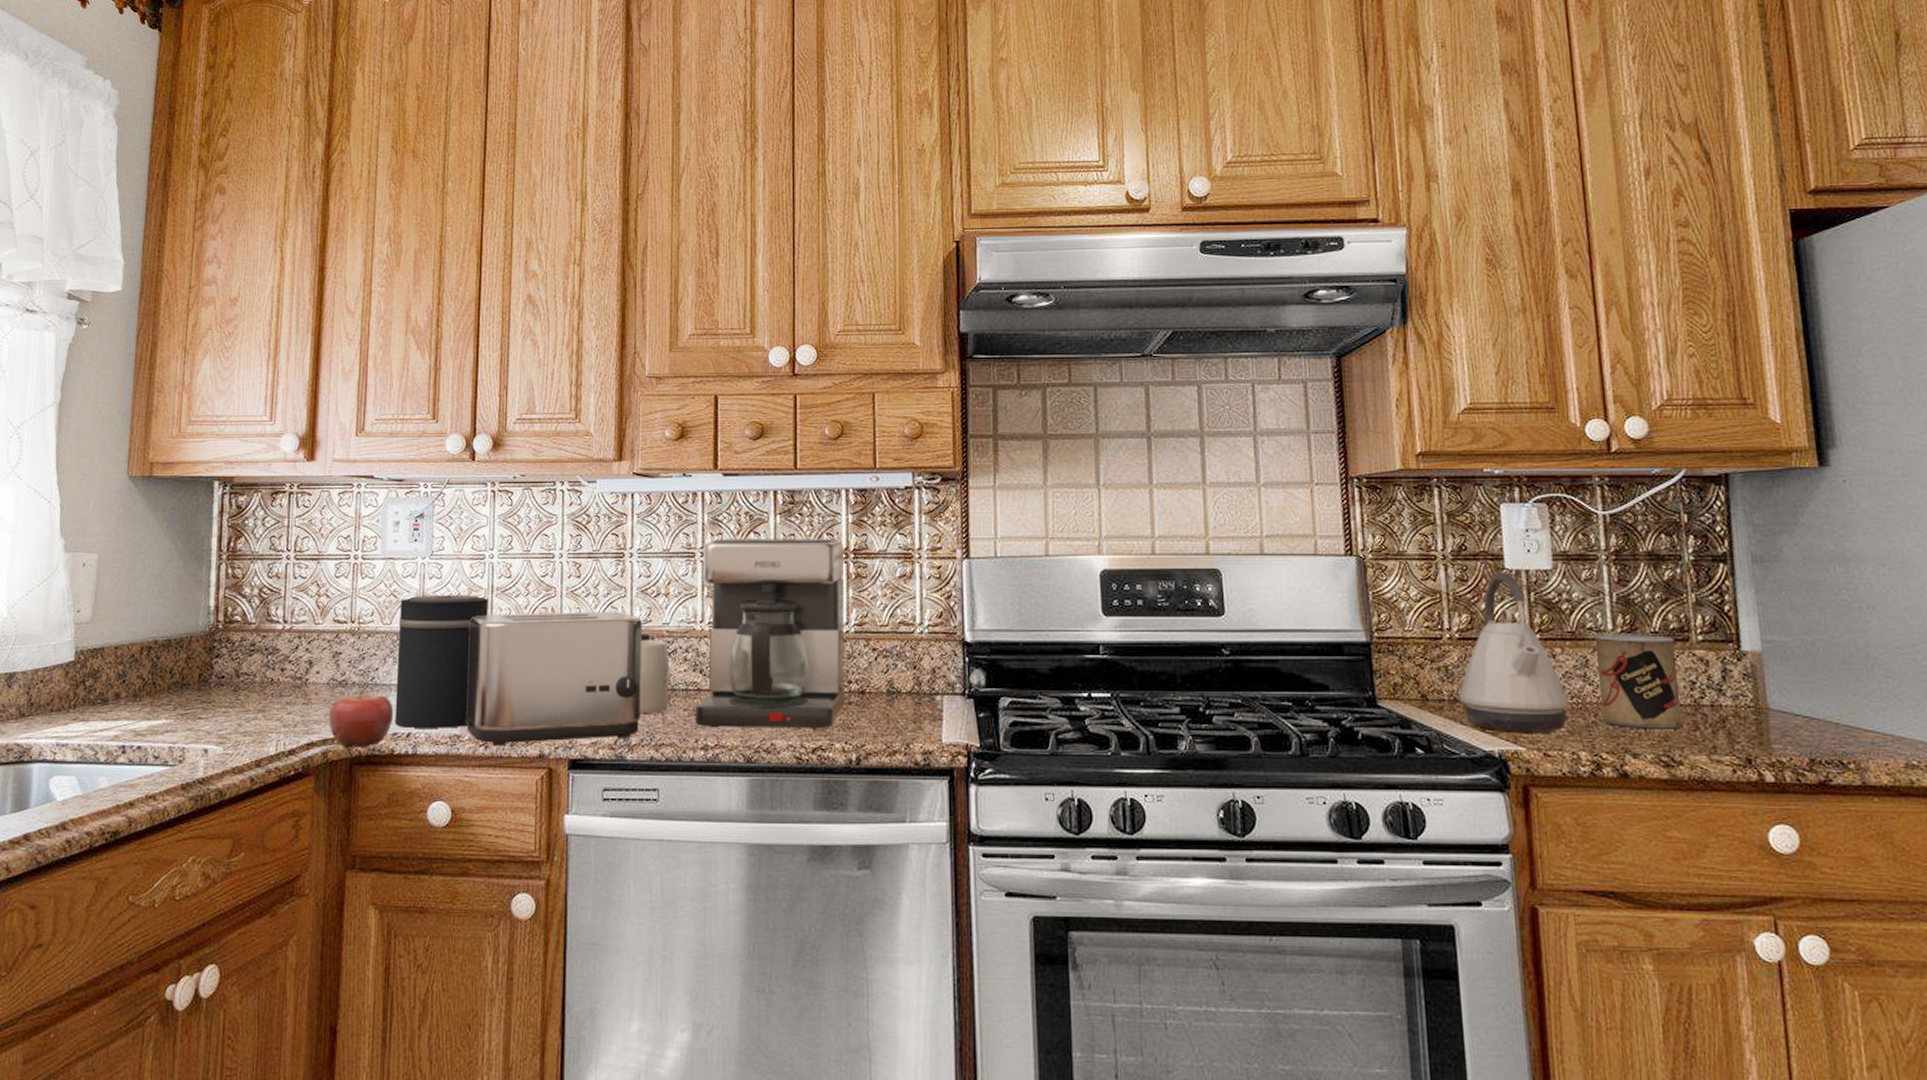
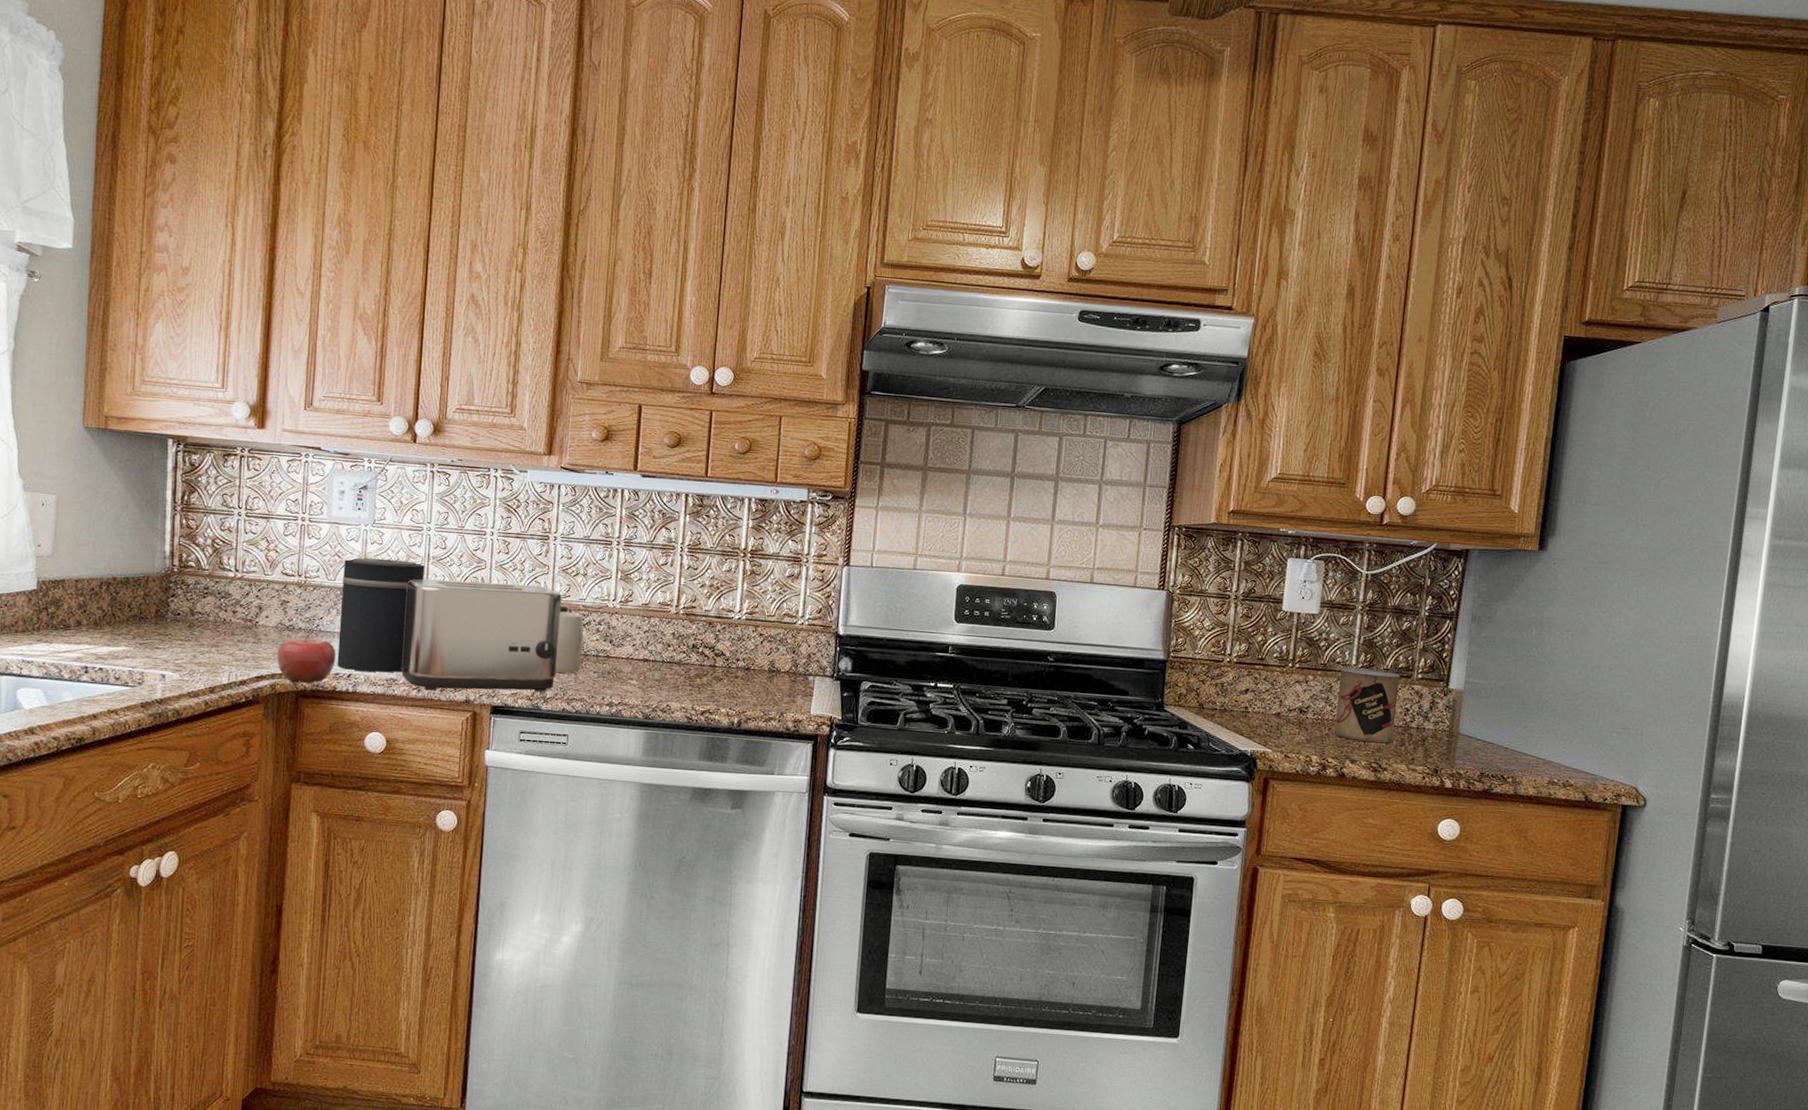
coffee maker: present [696,538,845,729] -> none [603,531,742,696]
kettle: present [1459,571,1570,734] -> none [1228,612,1312,741]

